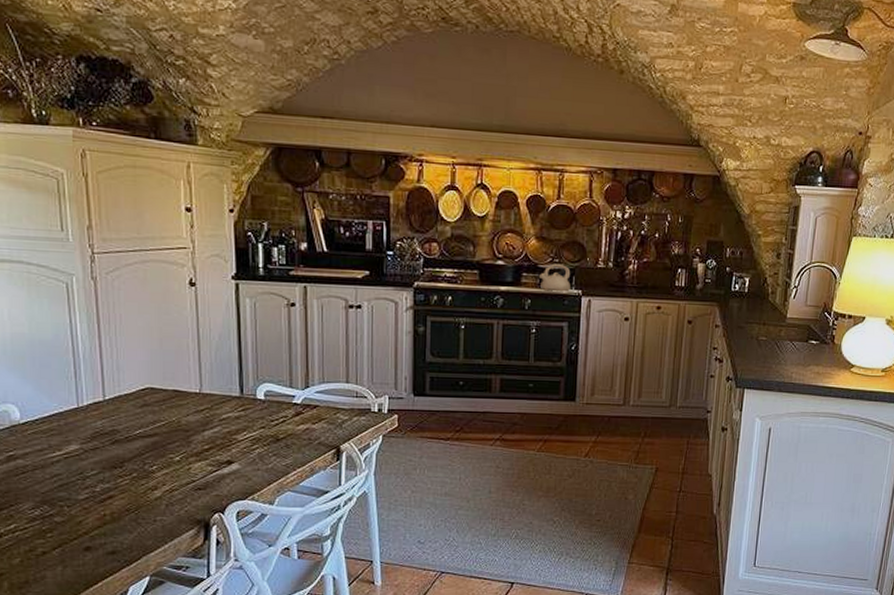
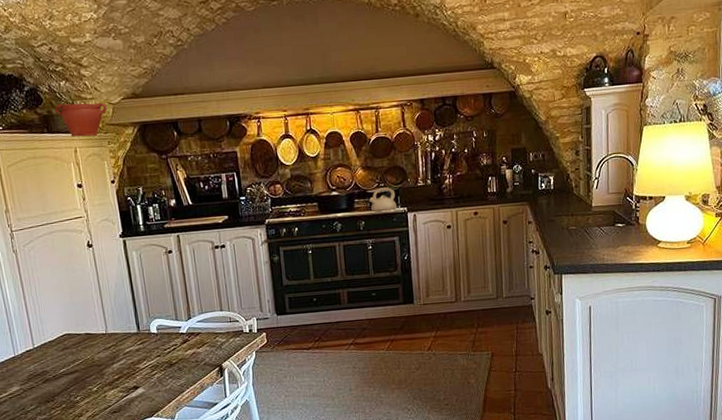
ceramic pot: none [167,105,235,153] -> present [54,102,107,137]

